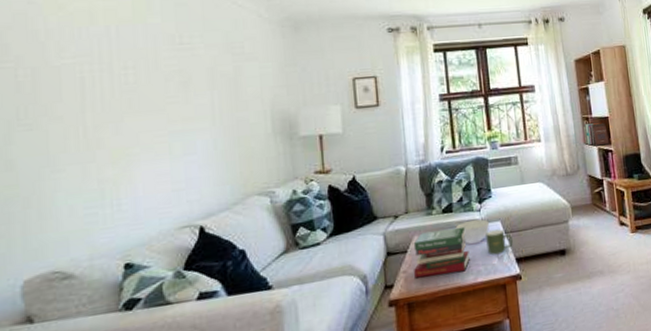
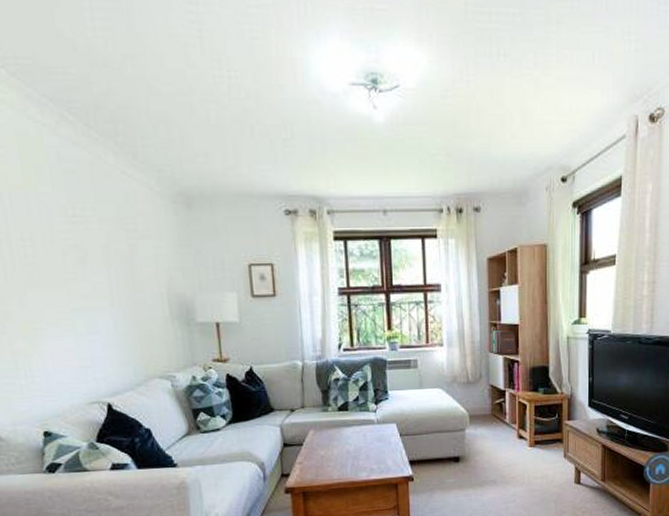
books: present [413,226,470,279] -> none [309,425,364,470]
bowl: present [455,219,490,245] -> none [350,419,385,444]
mug: present [485,229,513,256] -> none [380,431,407,457]

